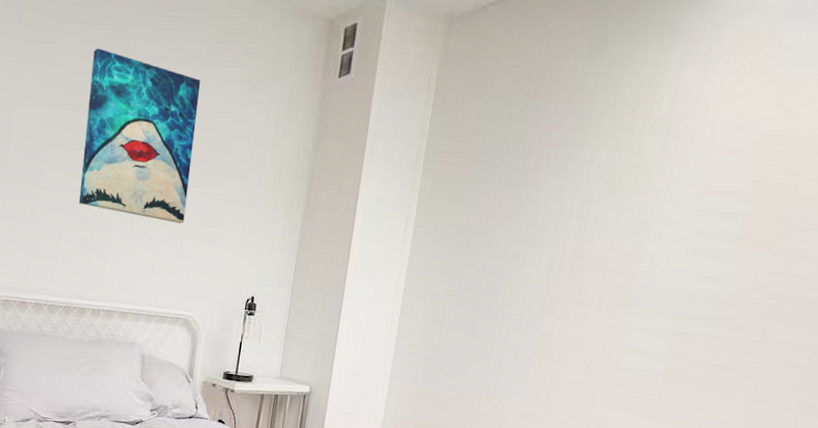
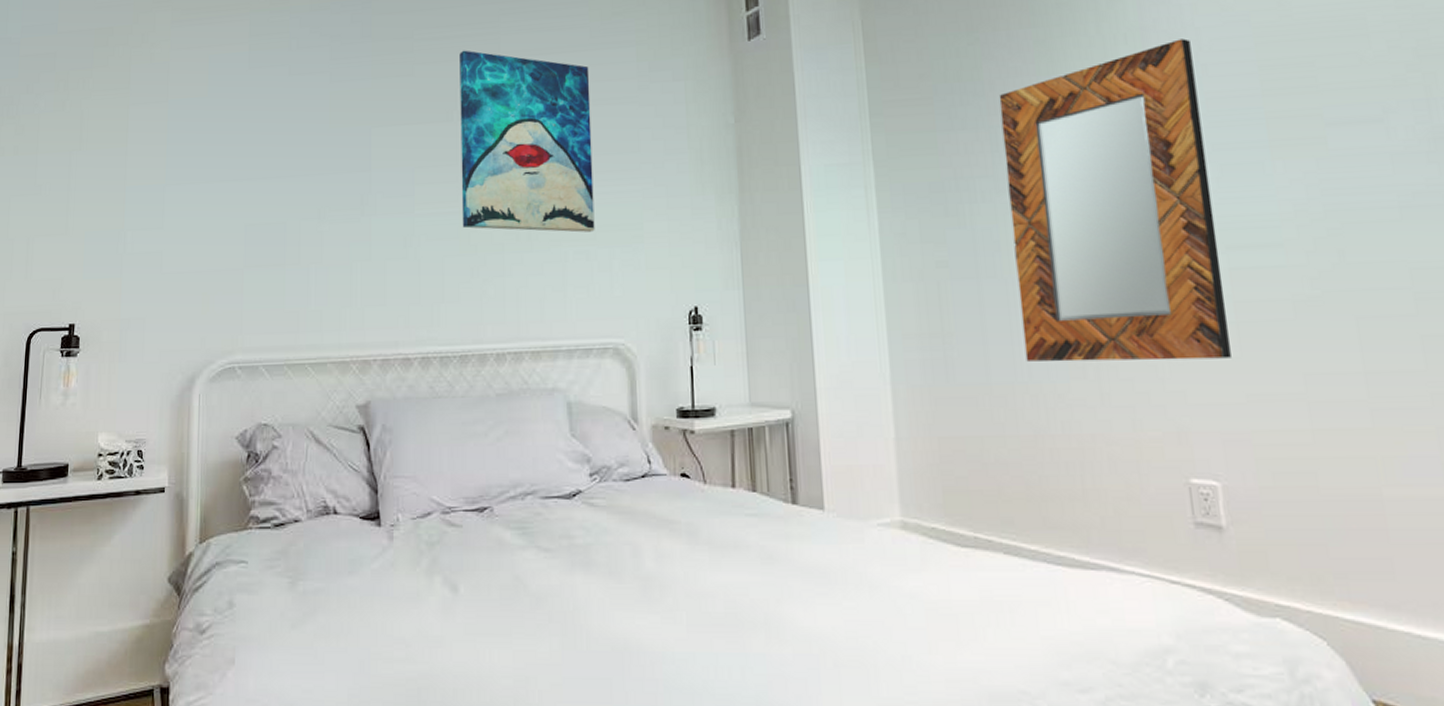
home mirror: none [496,134,705,399] -> present [999,38,1231,362]

